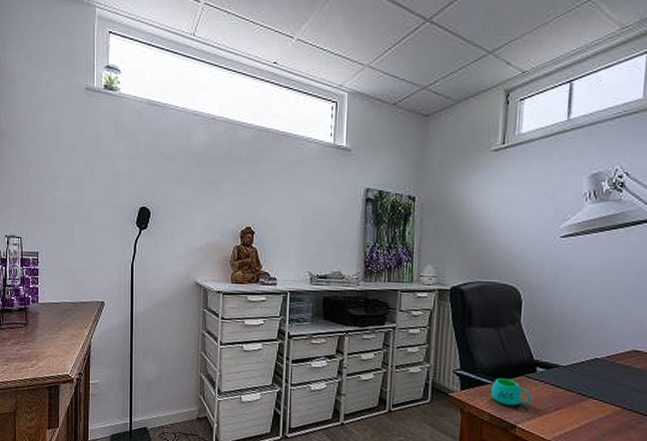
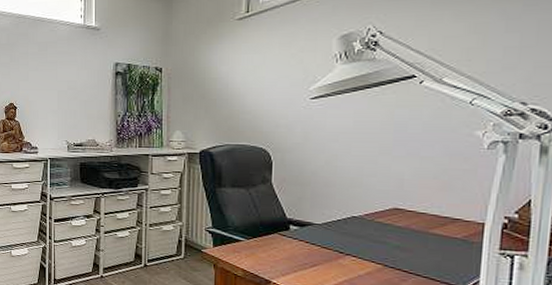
mug: present [491,378,532,406] -> none [244,235,286,263]

